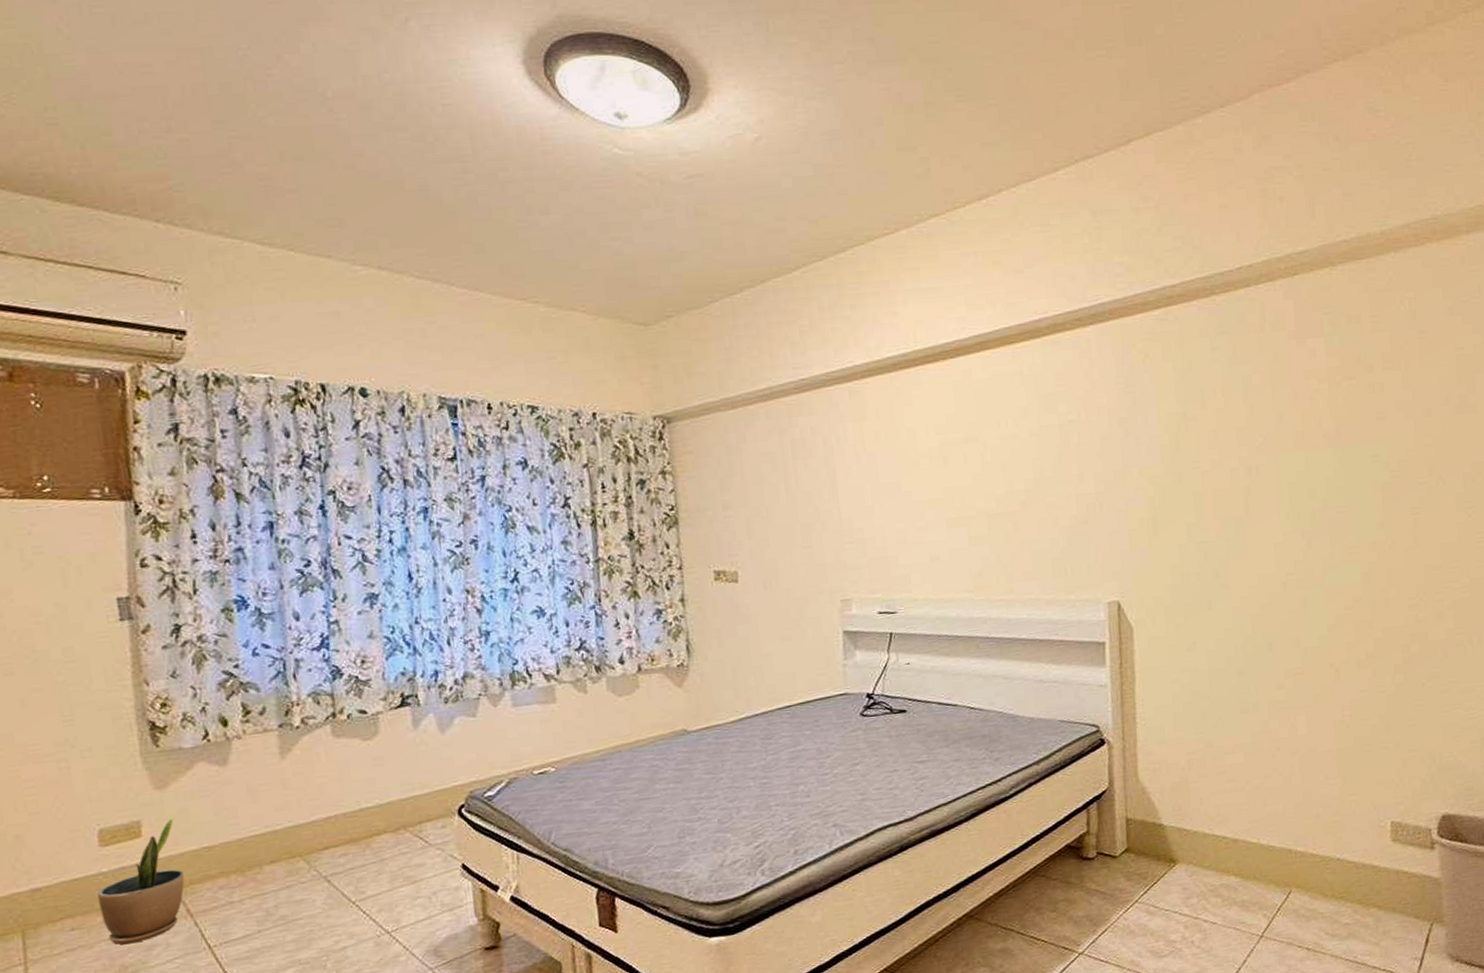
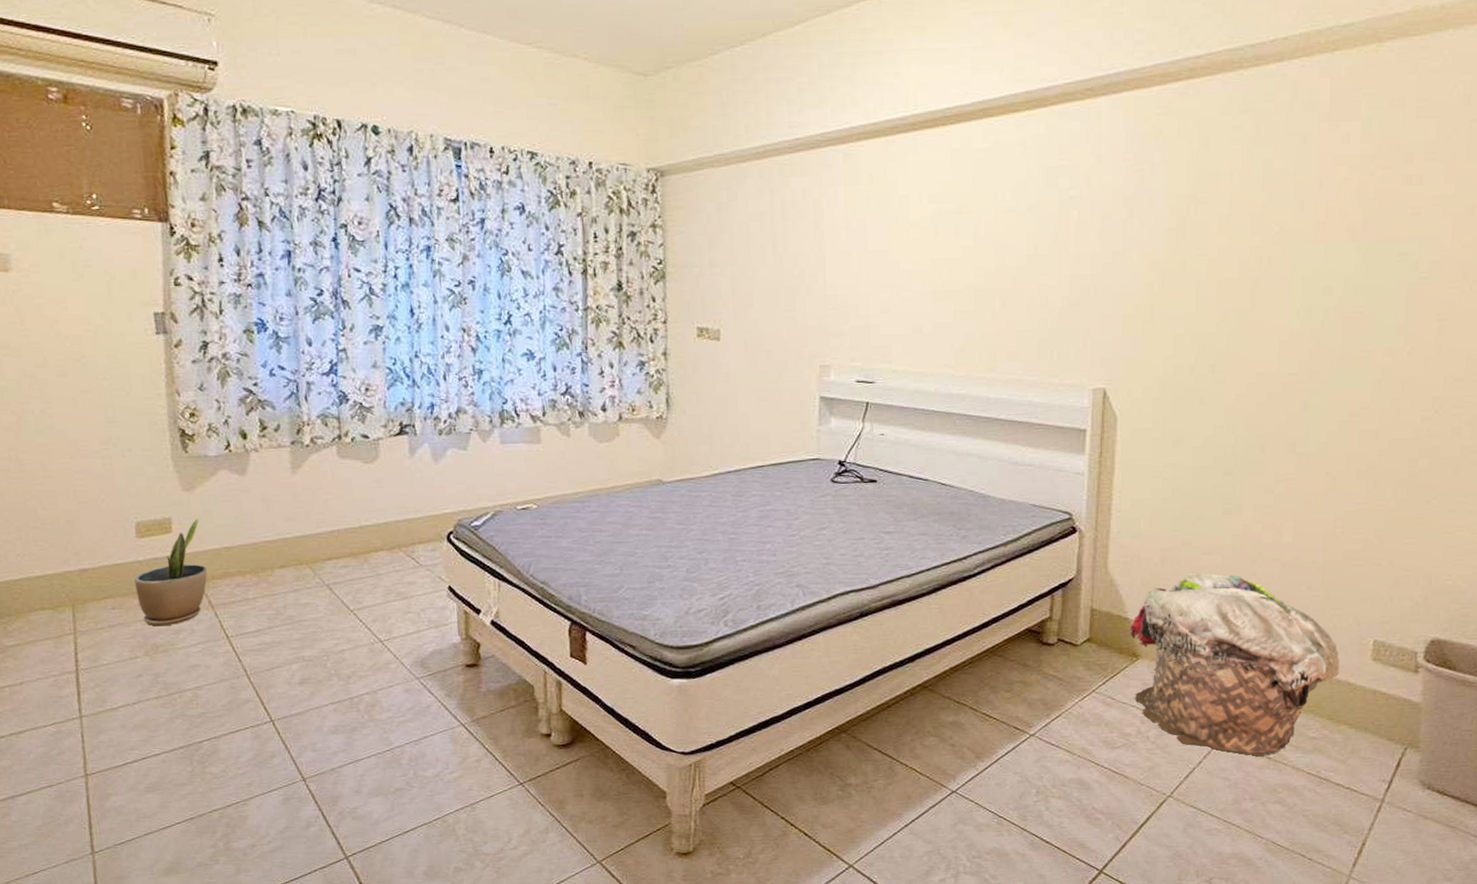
laundry basket: none [1165,771,1363,949] -> present [1130,573,1340,756]

